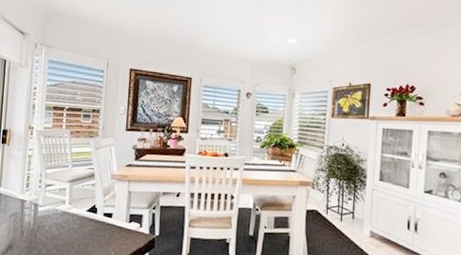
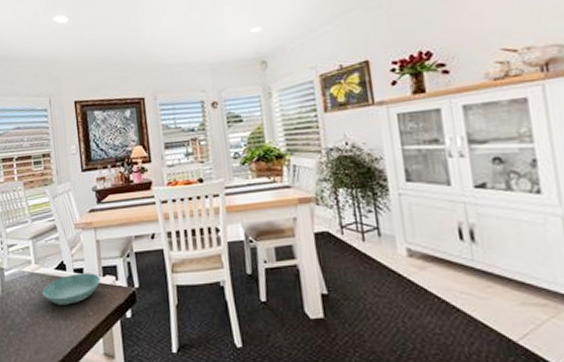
saucer: none [71,217,127,243] -> present [42,273,101,305]

